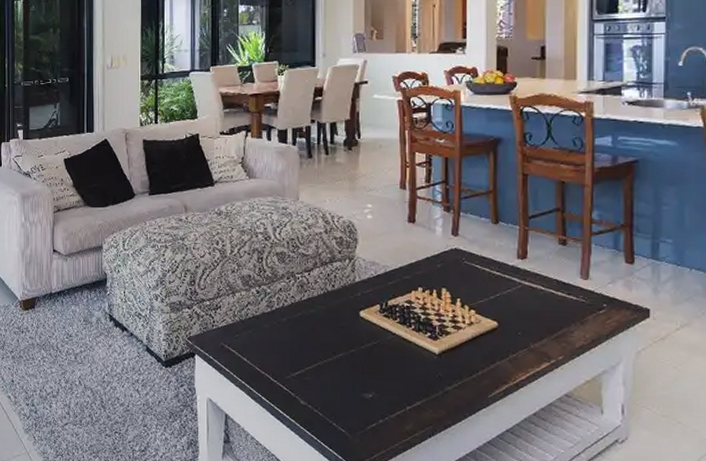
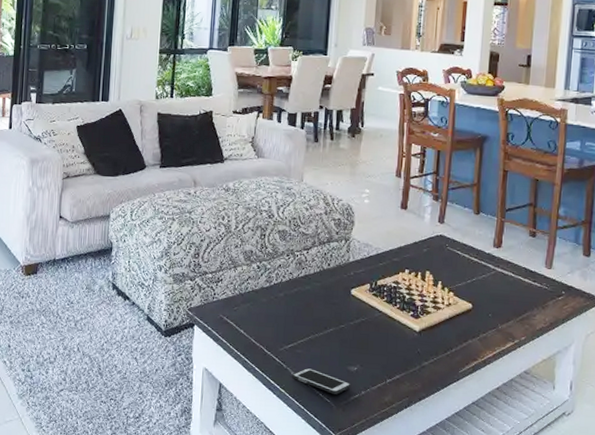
cell phone: none [302,396,367,424] -> present [292,368,351,394]

